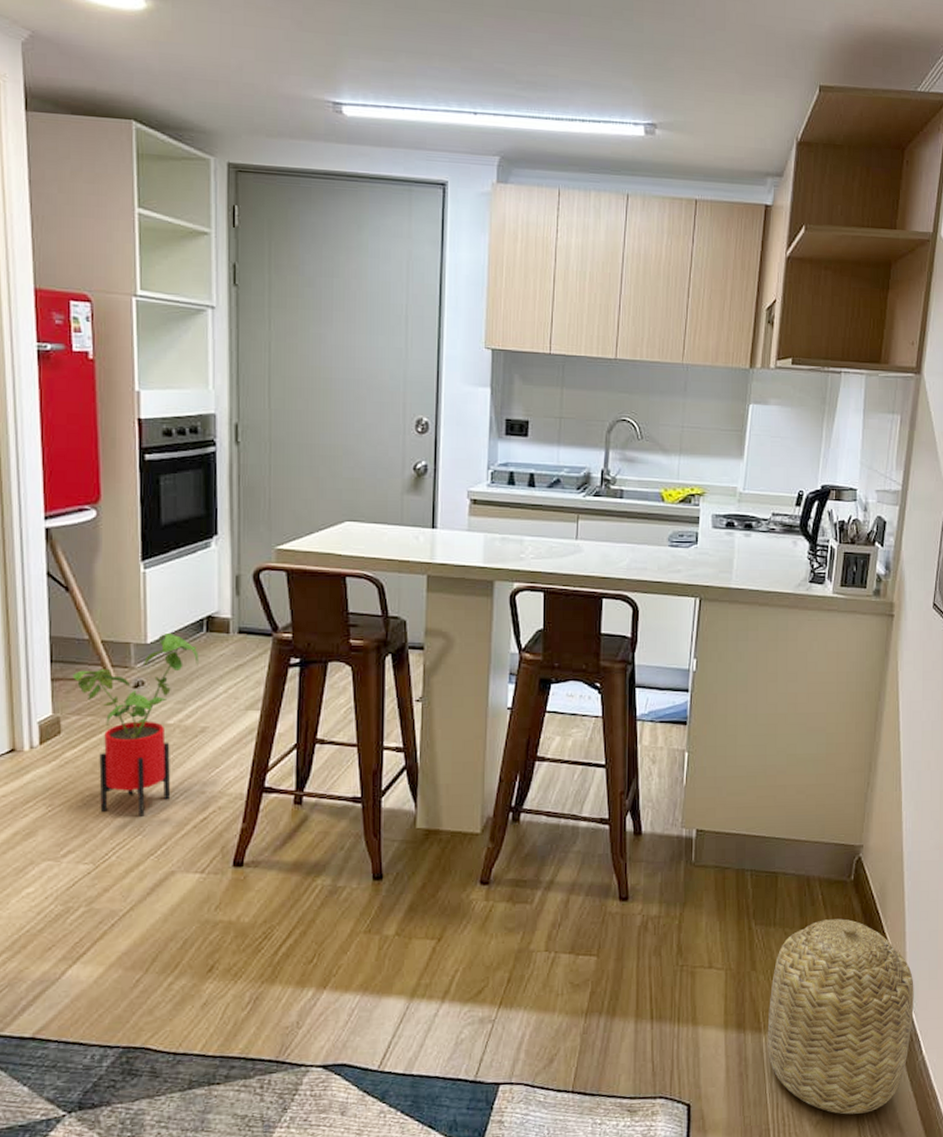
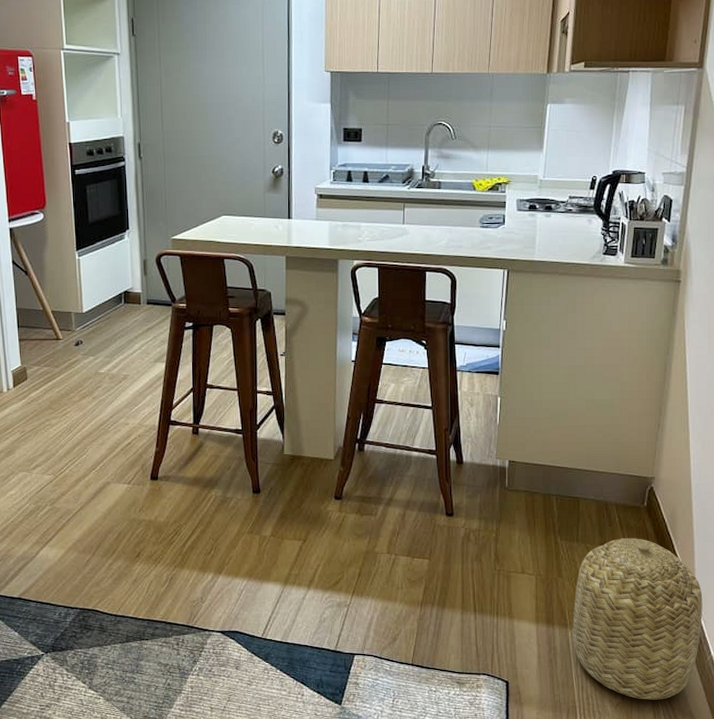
house plant: present [72,632,199,816] -> none [33,304,120,441]

